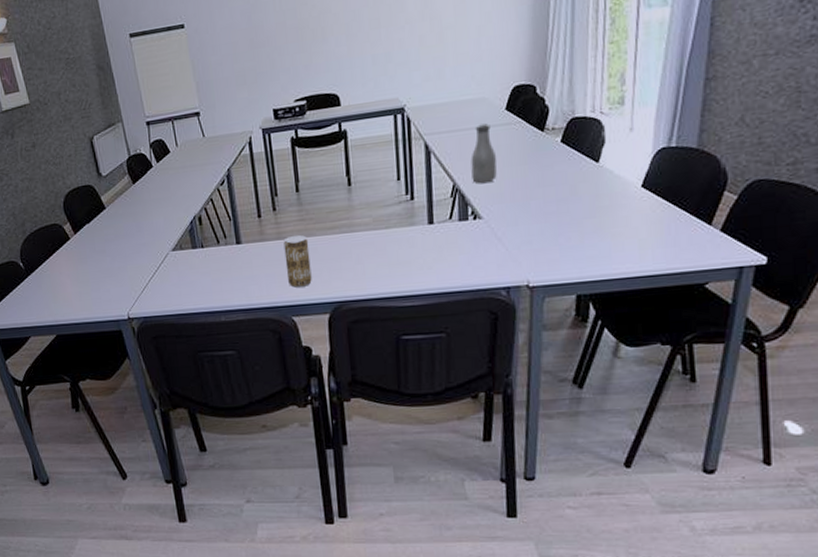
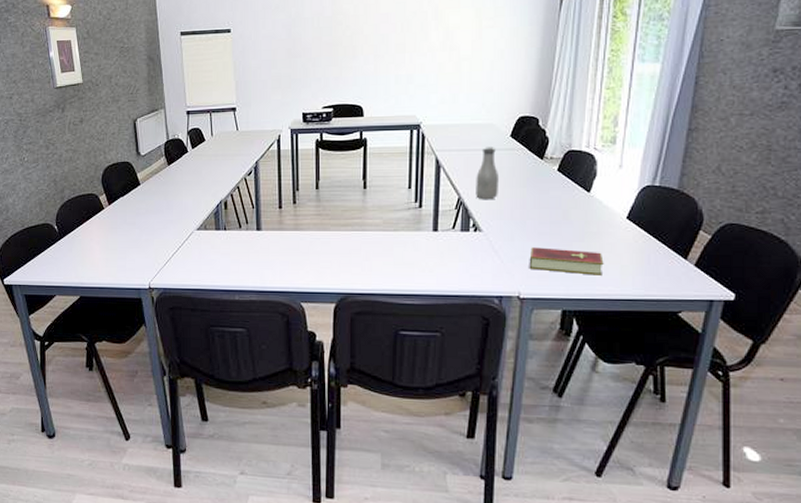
beverage can: present [283,235,312,288] -> none [300,229,323,276]
hardcover book: none [536,227,619,255] -> present [529,247,604,275]

